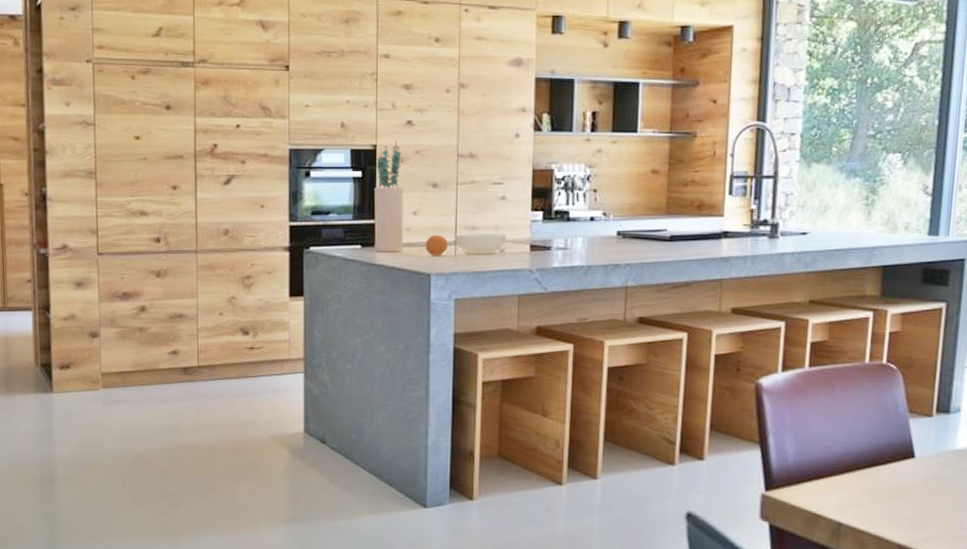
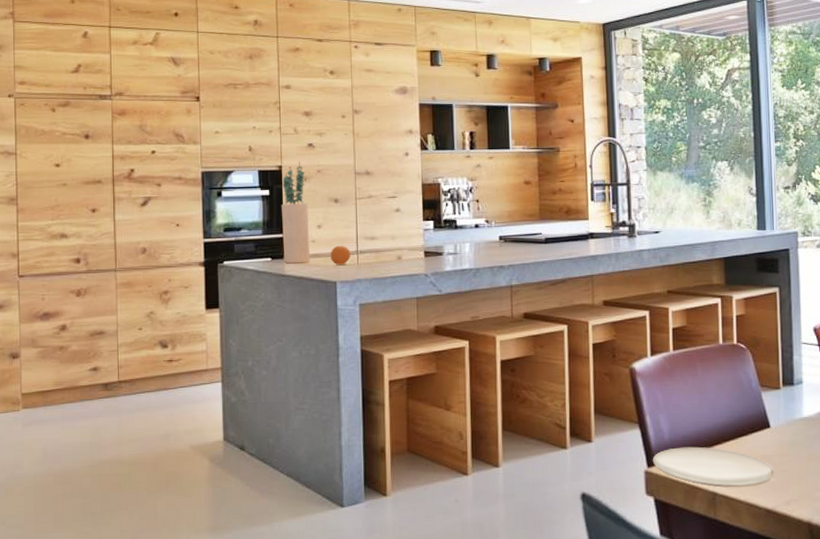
bowl: present [454,233,506,255] -> none [356,242,402,262]
plate: none [771,472,914,520] -> present [652,446,775,488]

